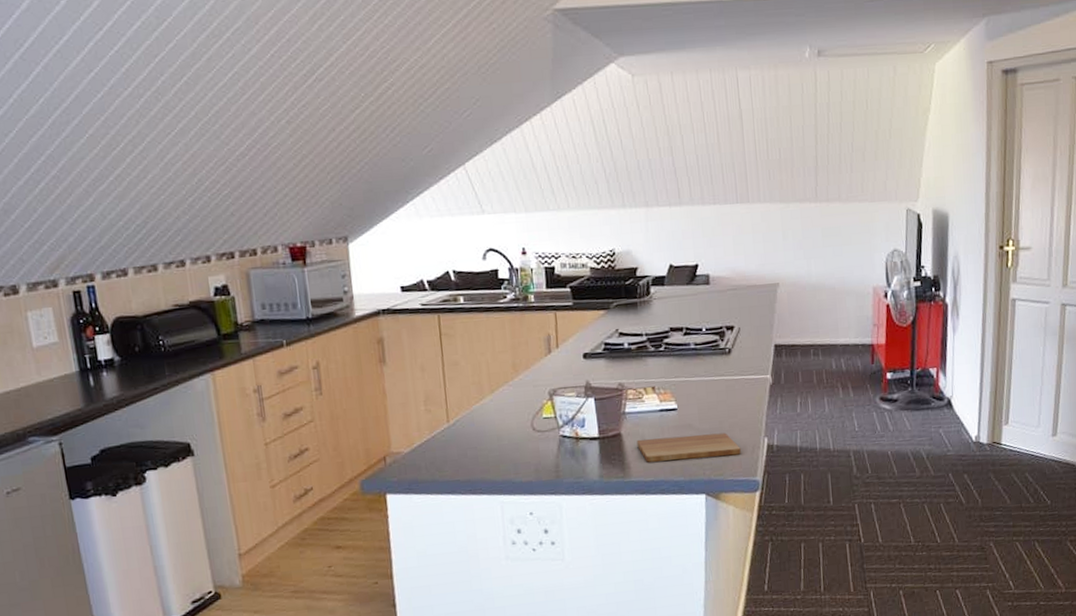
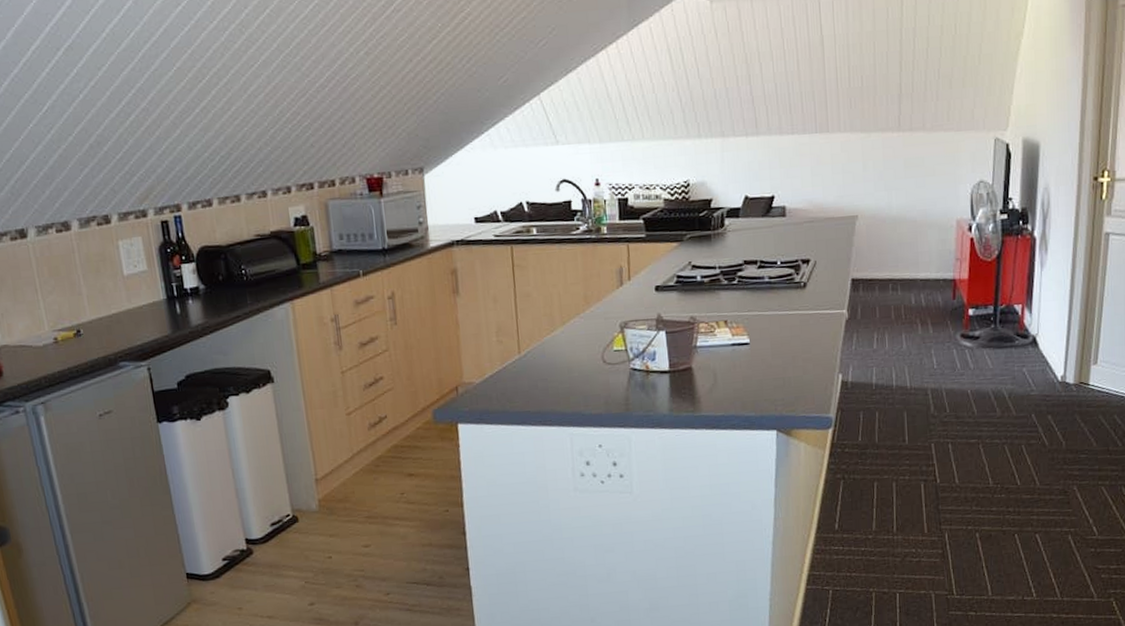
cutting board: present [637,432,741,463] -> none [707,368,814,397]

